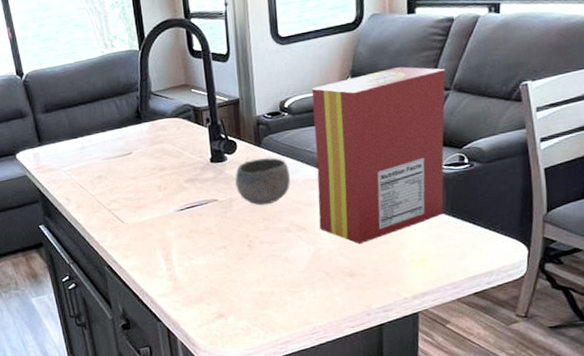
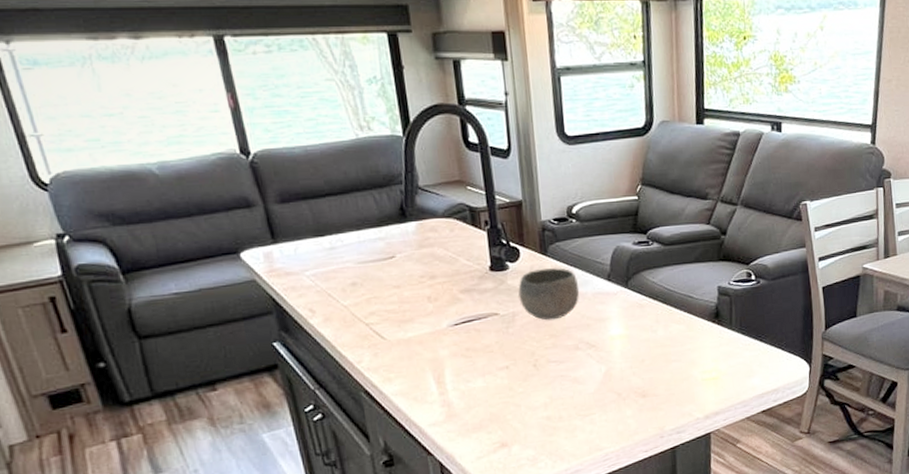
cereal box: present [311,66,446,245] -> none [601,178,734,363]

